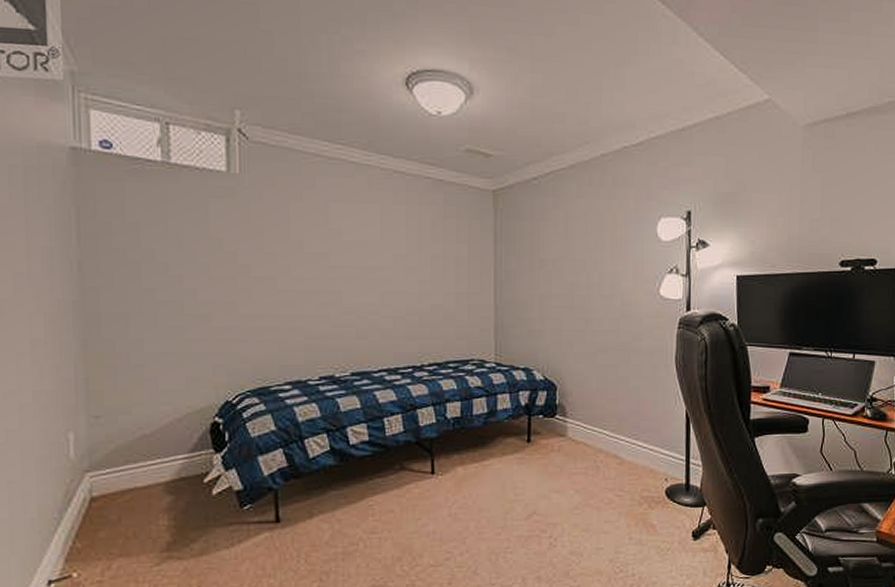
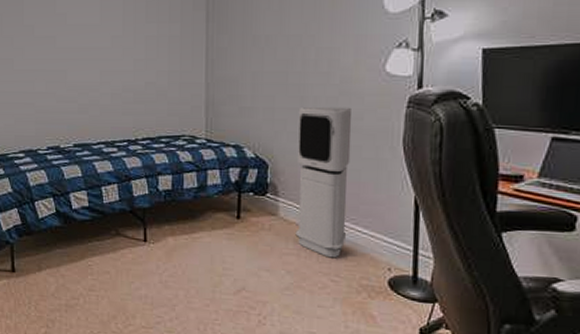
air purifier: none [583,328,632,474] -> present [295,106,352,258]

